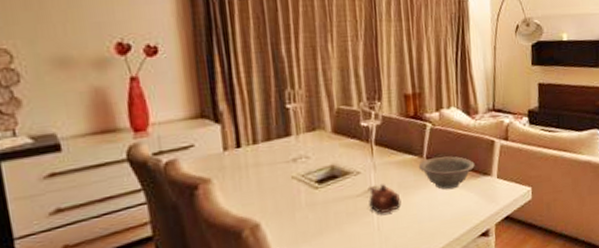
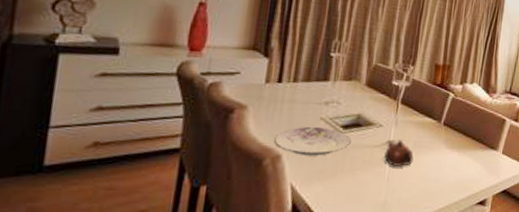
plate: none [248,186,330,220] -> present [274,126,351,156]
decorative bowl: present [418,156,475,190] -> none [435,124,485,156]

